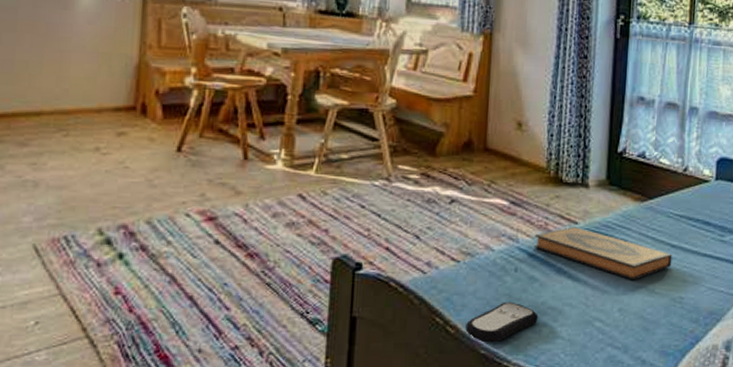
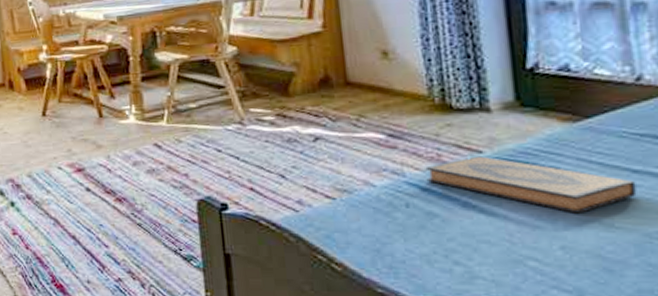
remote control: present [465,301,539,343] -> none [354,238,447,282]

